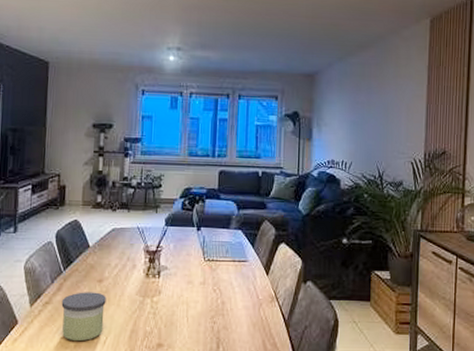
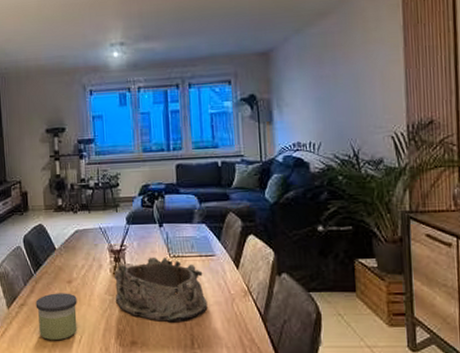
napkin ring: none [146,259,236,325] -> present [113,257,208,321]

